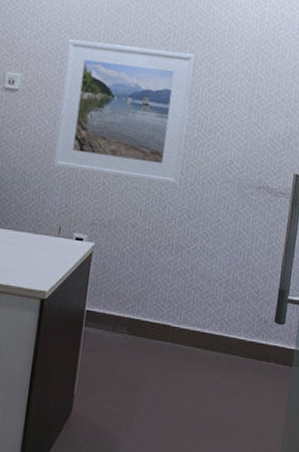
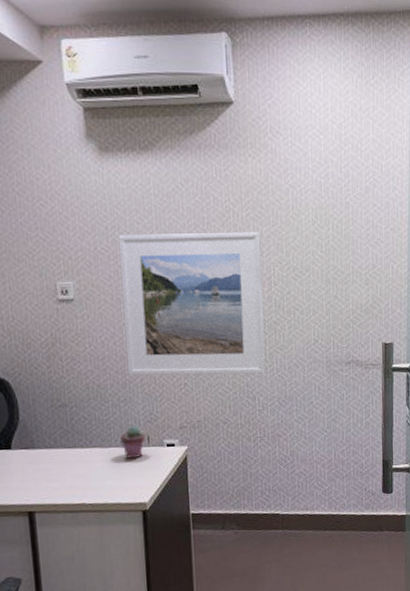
potted succulent: none [33,214,58,247] -> present [119,425,145,459]

